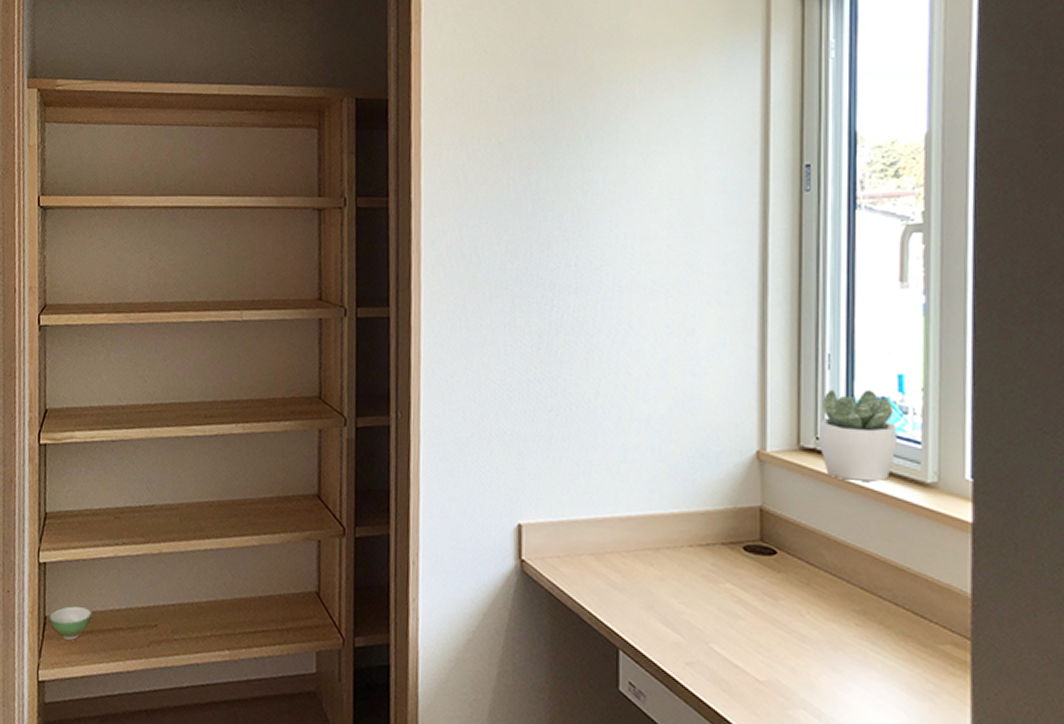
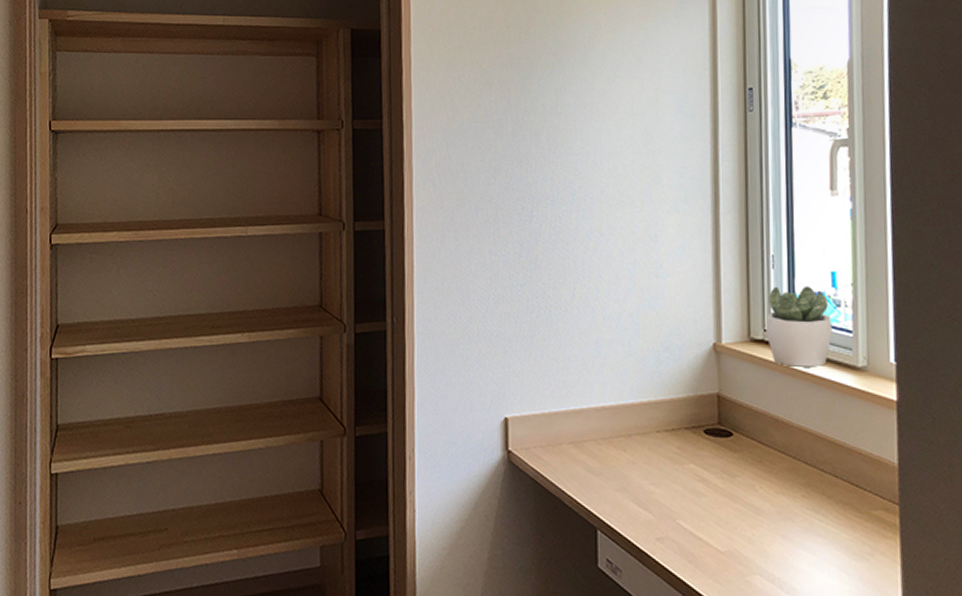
bowl: present [48,605,93,641] -> none [60,513,104,549]

